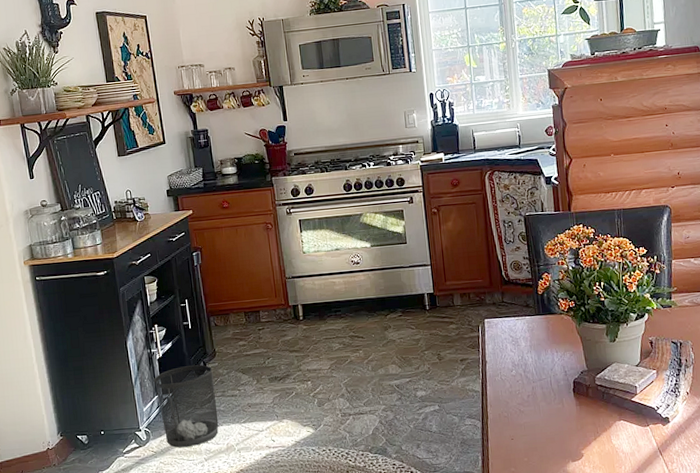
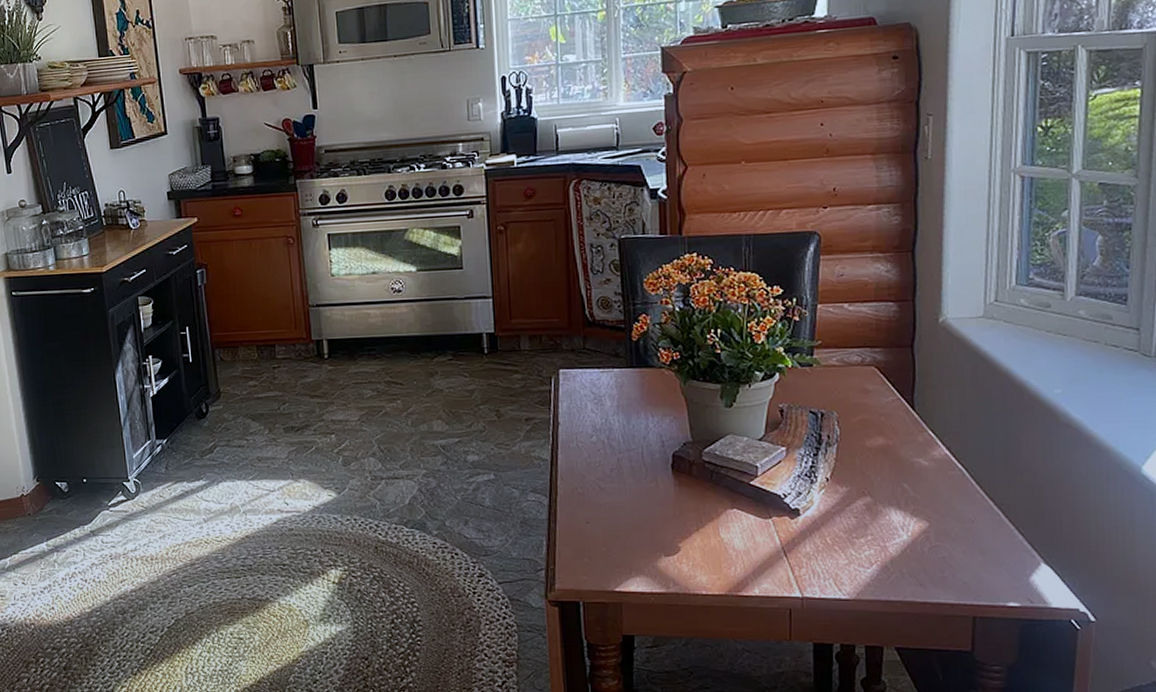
waste bin: present [153,365,219,448] -> none [145,407,222,504]

